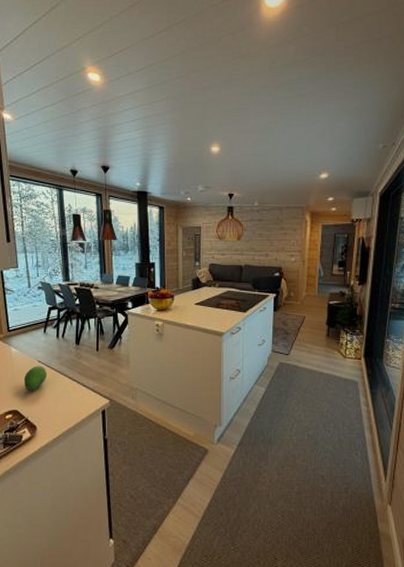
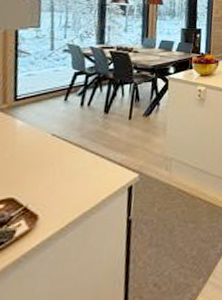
fruit: present [23,366,48,391] -> none [28,140,63,172]

